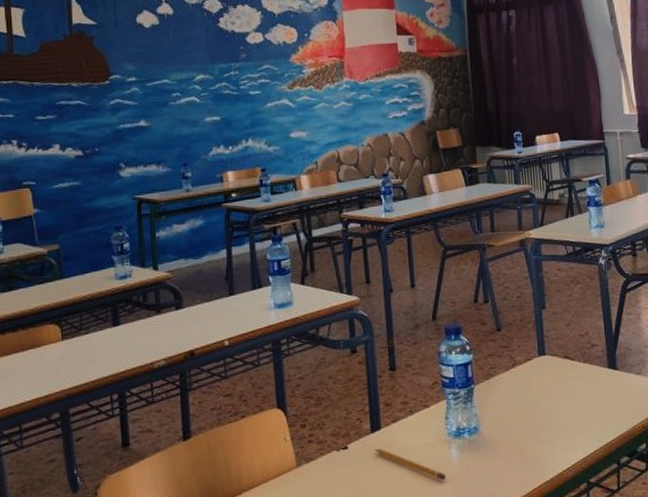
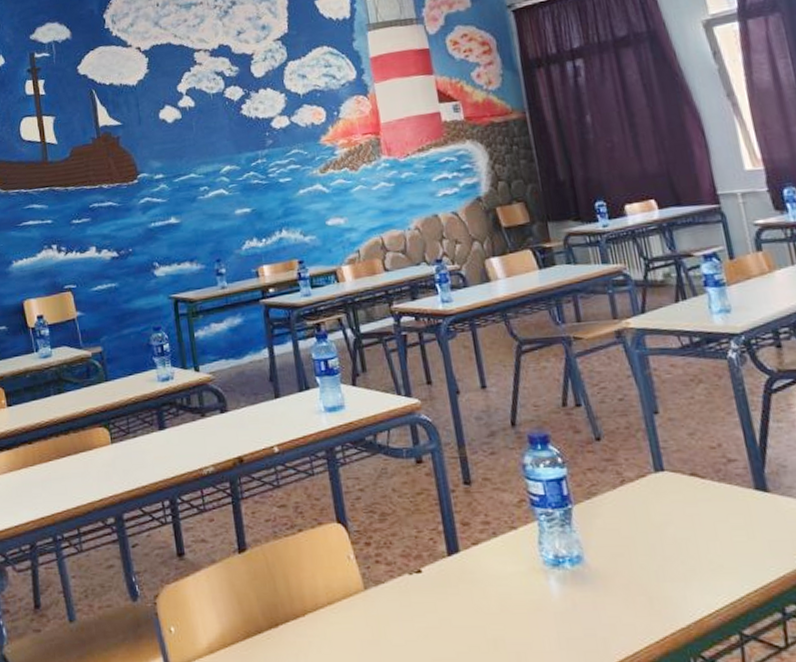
pencil: present [374,449,446,480] -> none [453,575,546,617]

